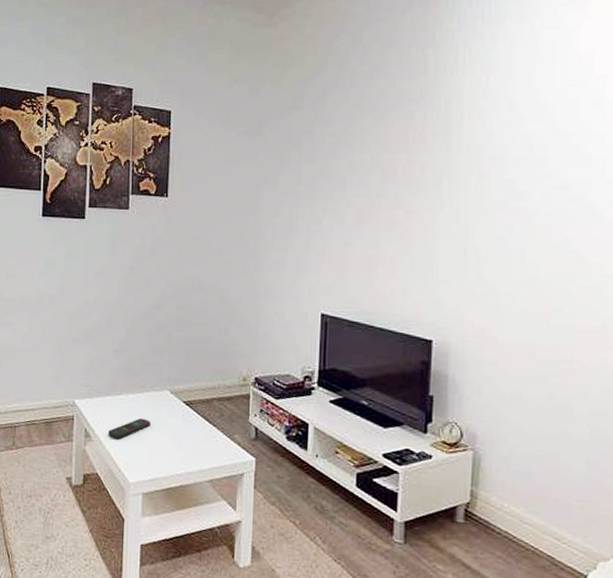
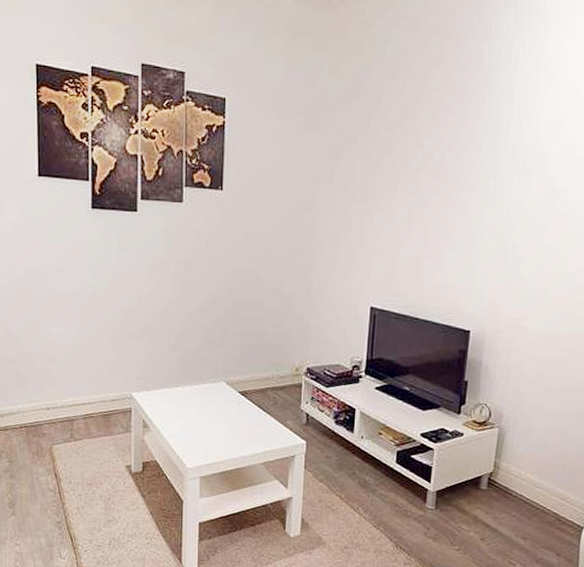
remote control: present [108,418,151,440] -> none [166,408,207,429]

